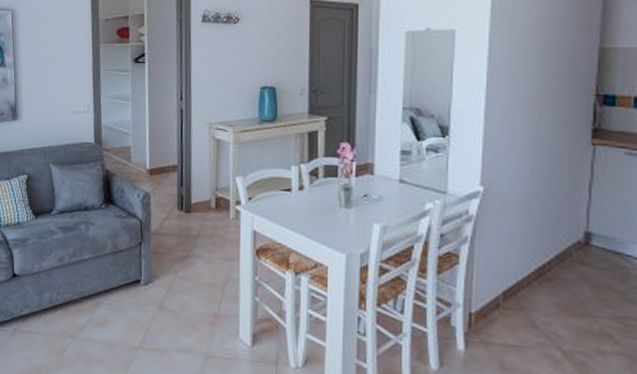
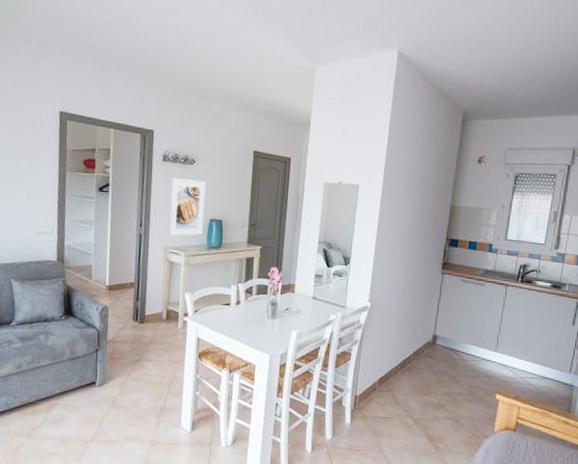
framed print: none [212,41,254,110] -> present [168,178,206,237]

